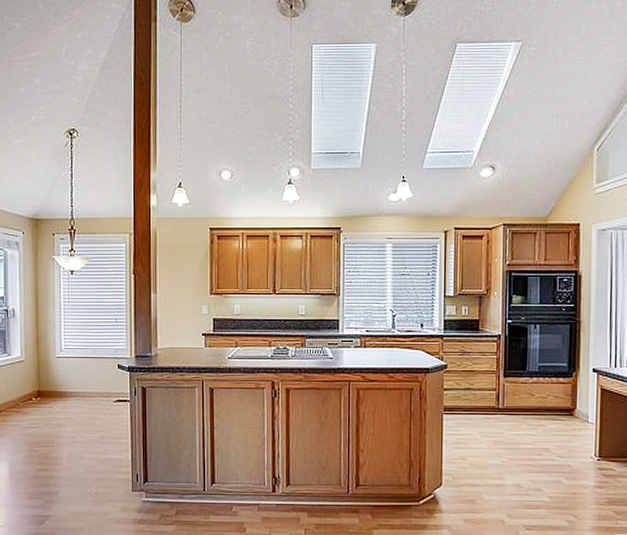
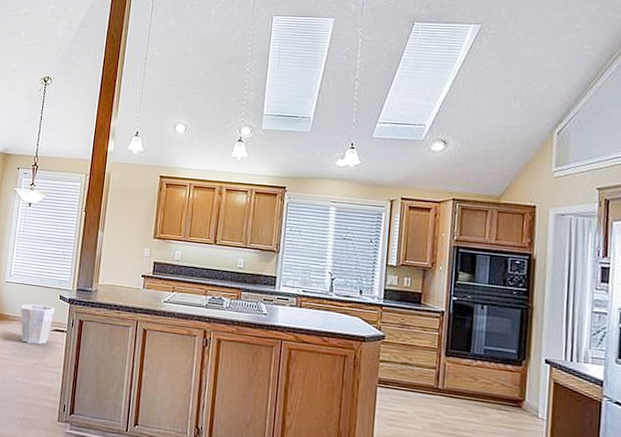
waste bin: none [77,376,114,418] -> present [20,304,55,345]

